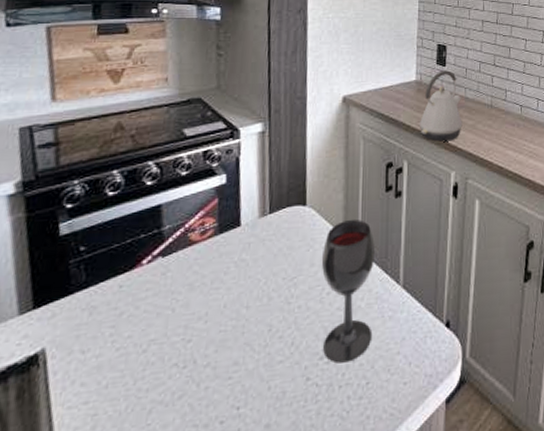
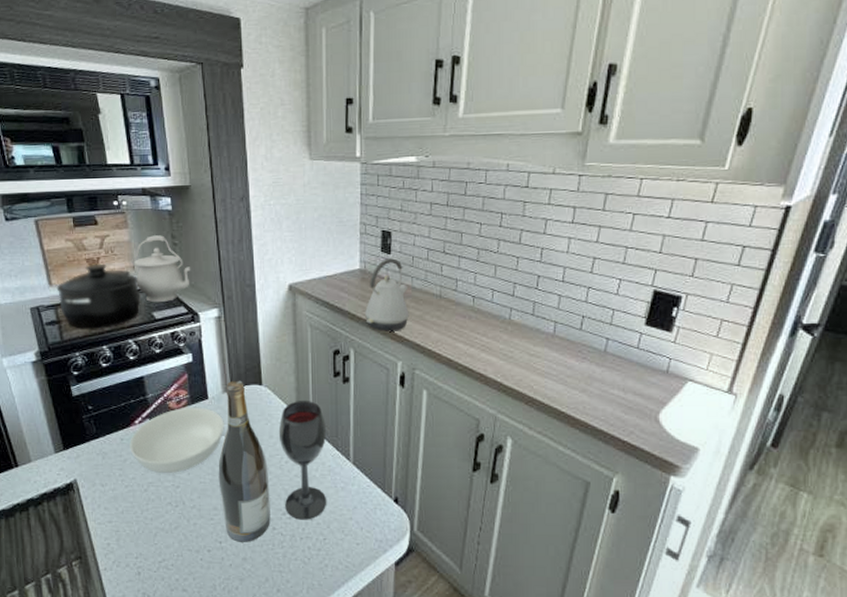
saucepan: none [61,75,171,151] -> present [56,263,141,329]
bowl: none [130,236,258,326] -> present [130,407,224,474]
teapot: none [164,45,236,117] -> present [131,235,191,302]
wine bottle: none [243,202,307,404] -> present [218,380,271,542]

